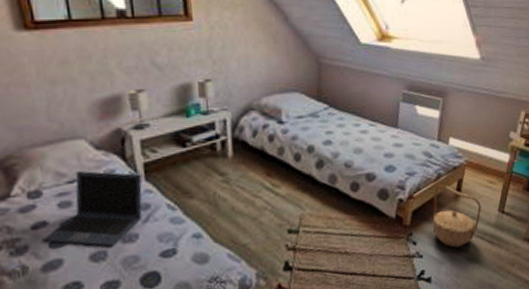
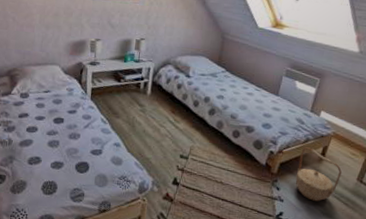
laptop: present [42,171,143,247] -> none [23,86,89,139]

